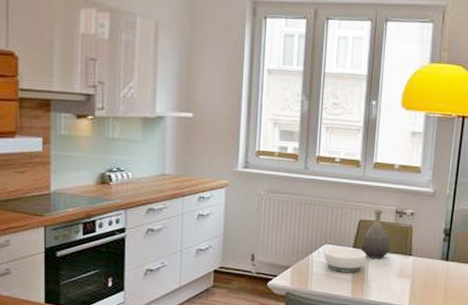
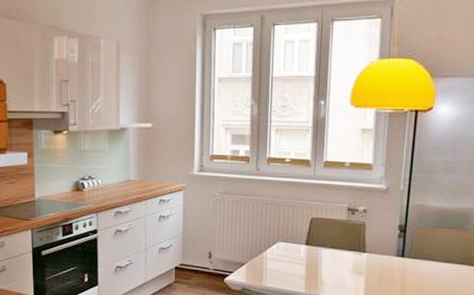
bowl: present [324,247,366,273] -> none [277,245,319,270]
vase: present [361,210,390,259] -> none [314,207,343,256]

